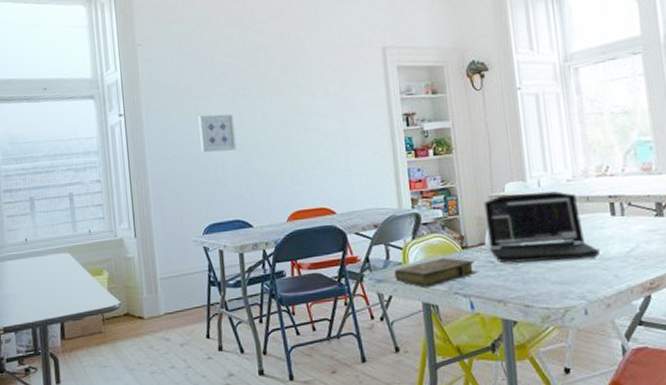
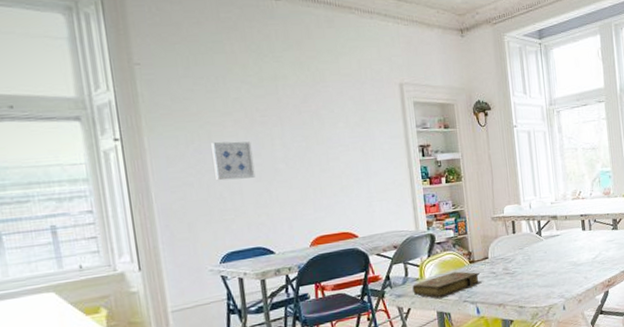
laptop: present [484,191,600,263] -> none [487,212,574,273]

